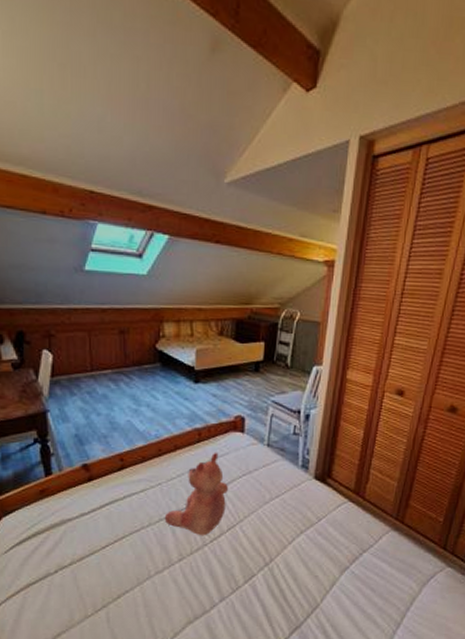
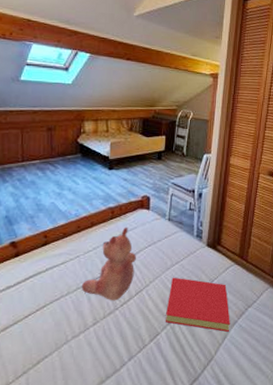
book: none [262,513,341,579] -> present [165,277,230,333]

